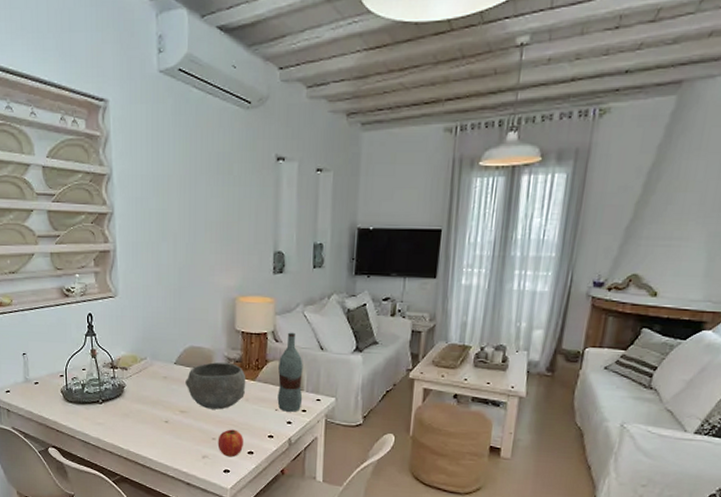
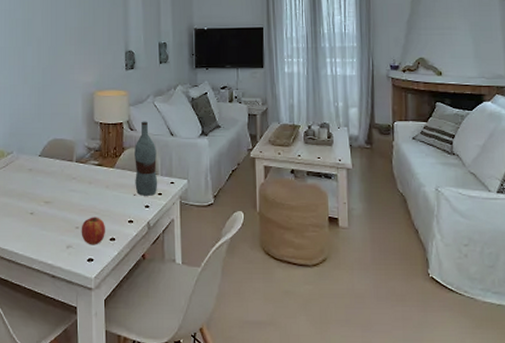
bowl: present [185,362,246,410] -> none [50,153,106,198]

